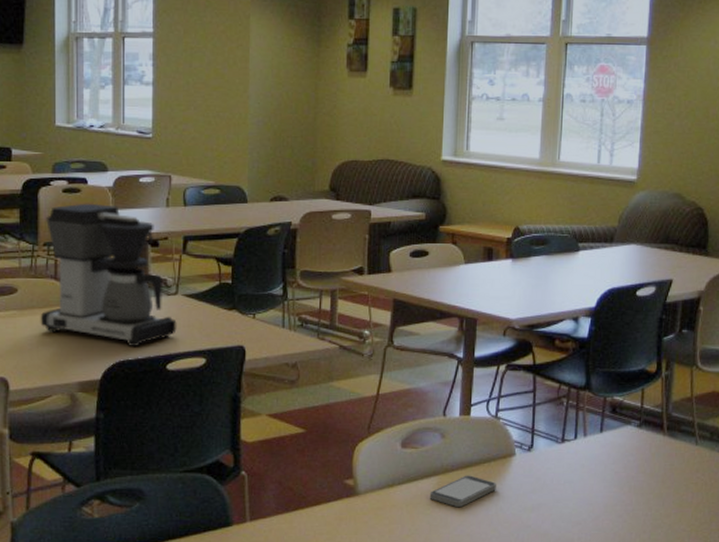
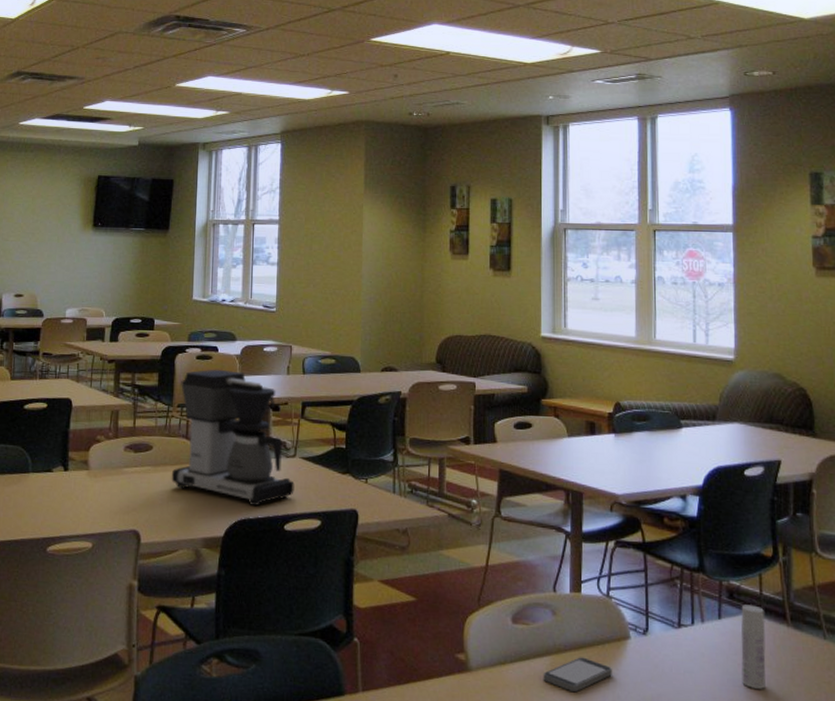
bottle: none [617,418,643,493] -> present [741,605,766,689]

